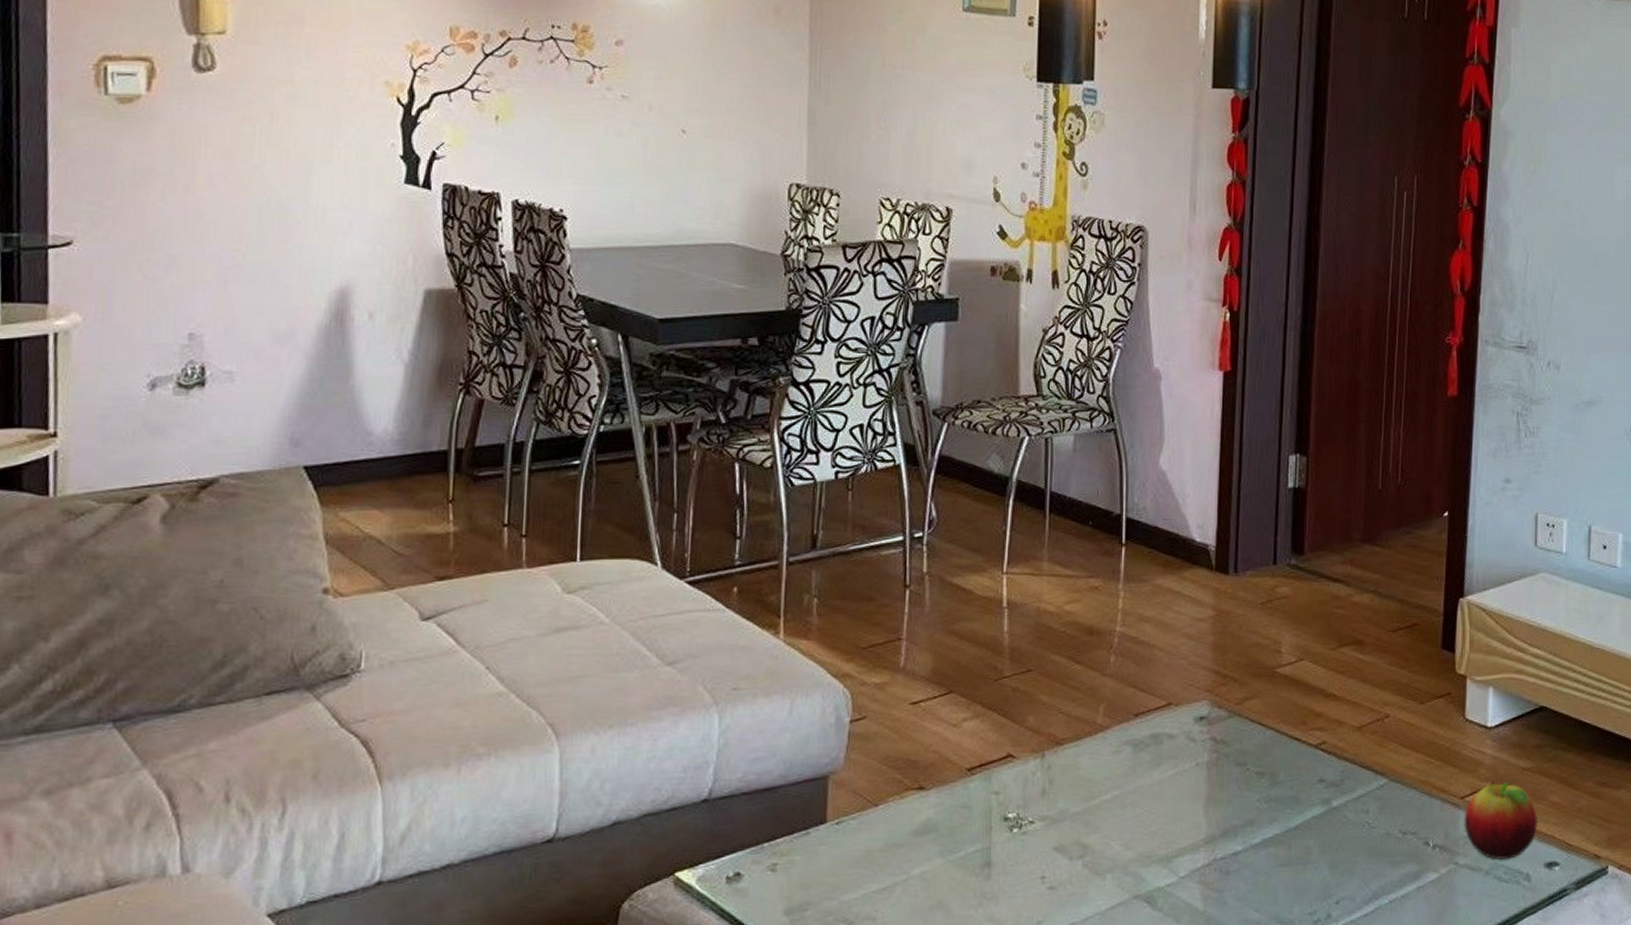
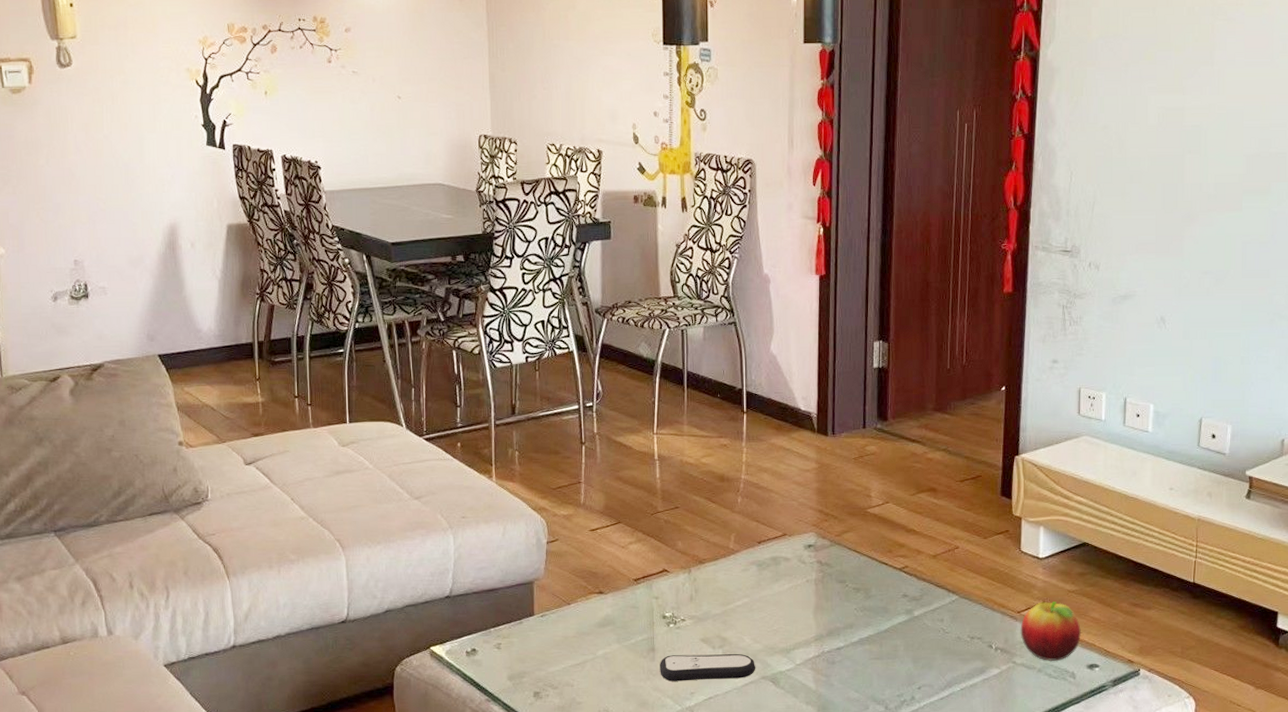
remote control: none [997,866,1127,908] -> present [660,654,756,681]

